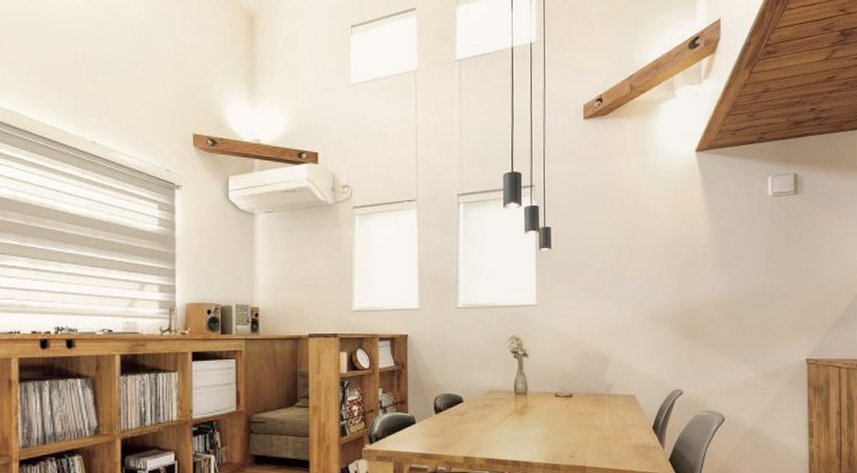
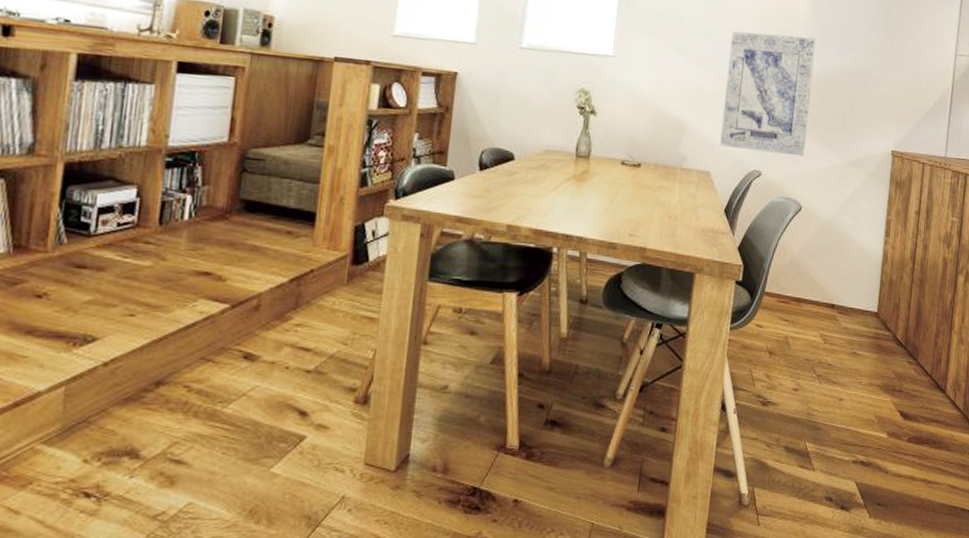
wall art: none [641,266,721,373] -> present [720,31,816,157]

